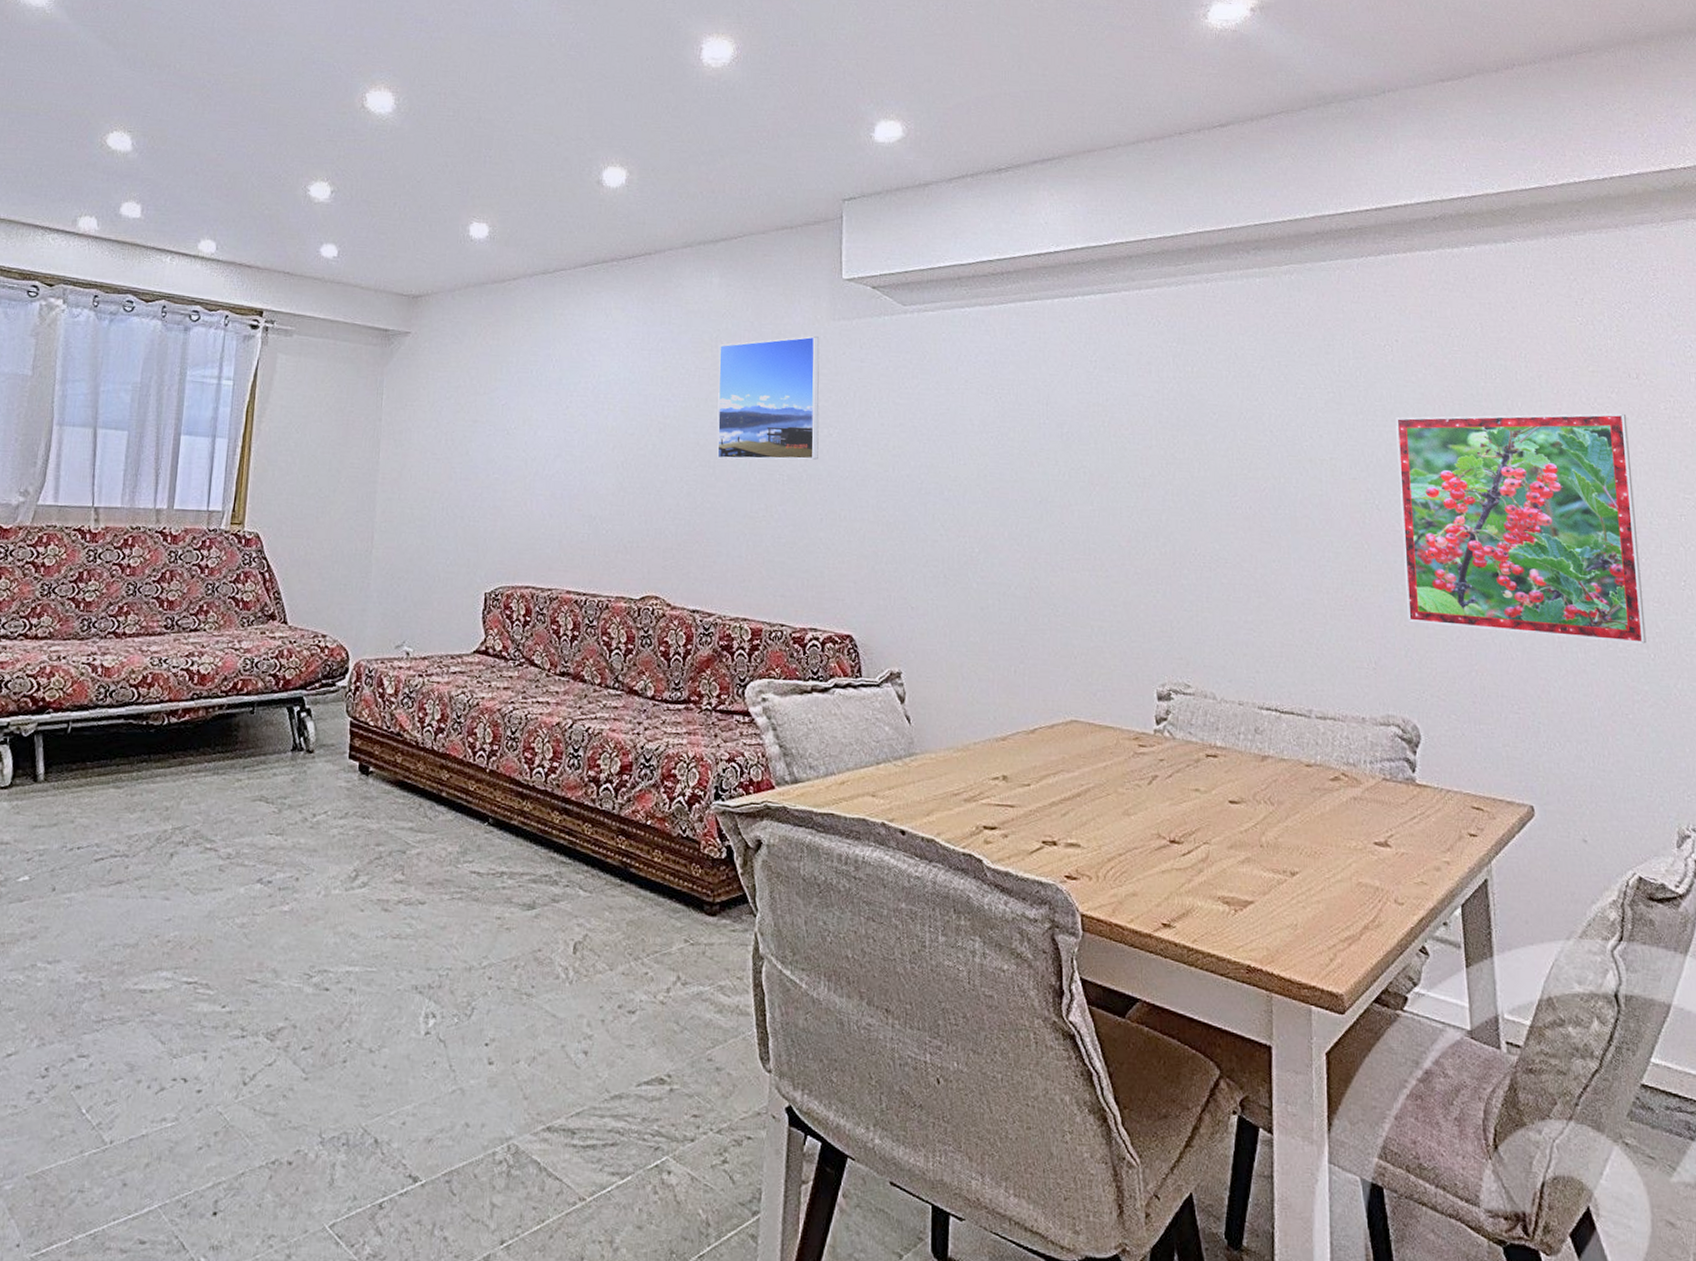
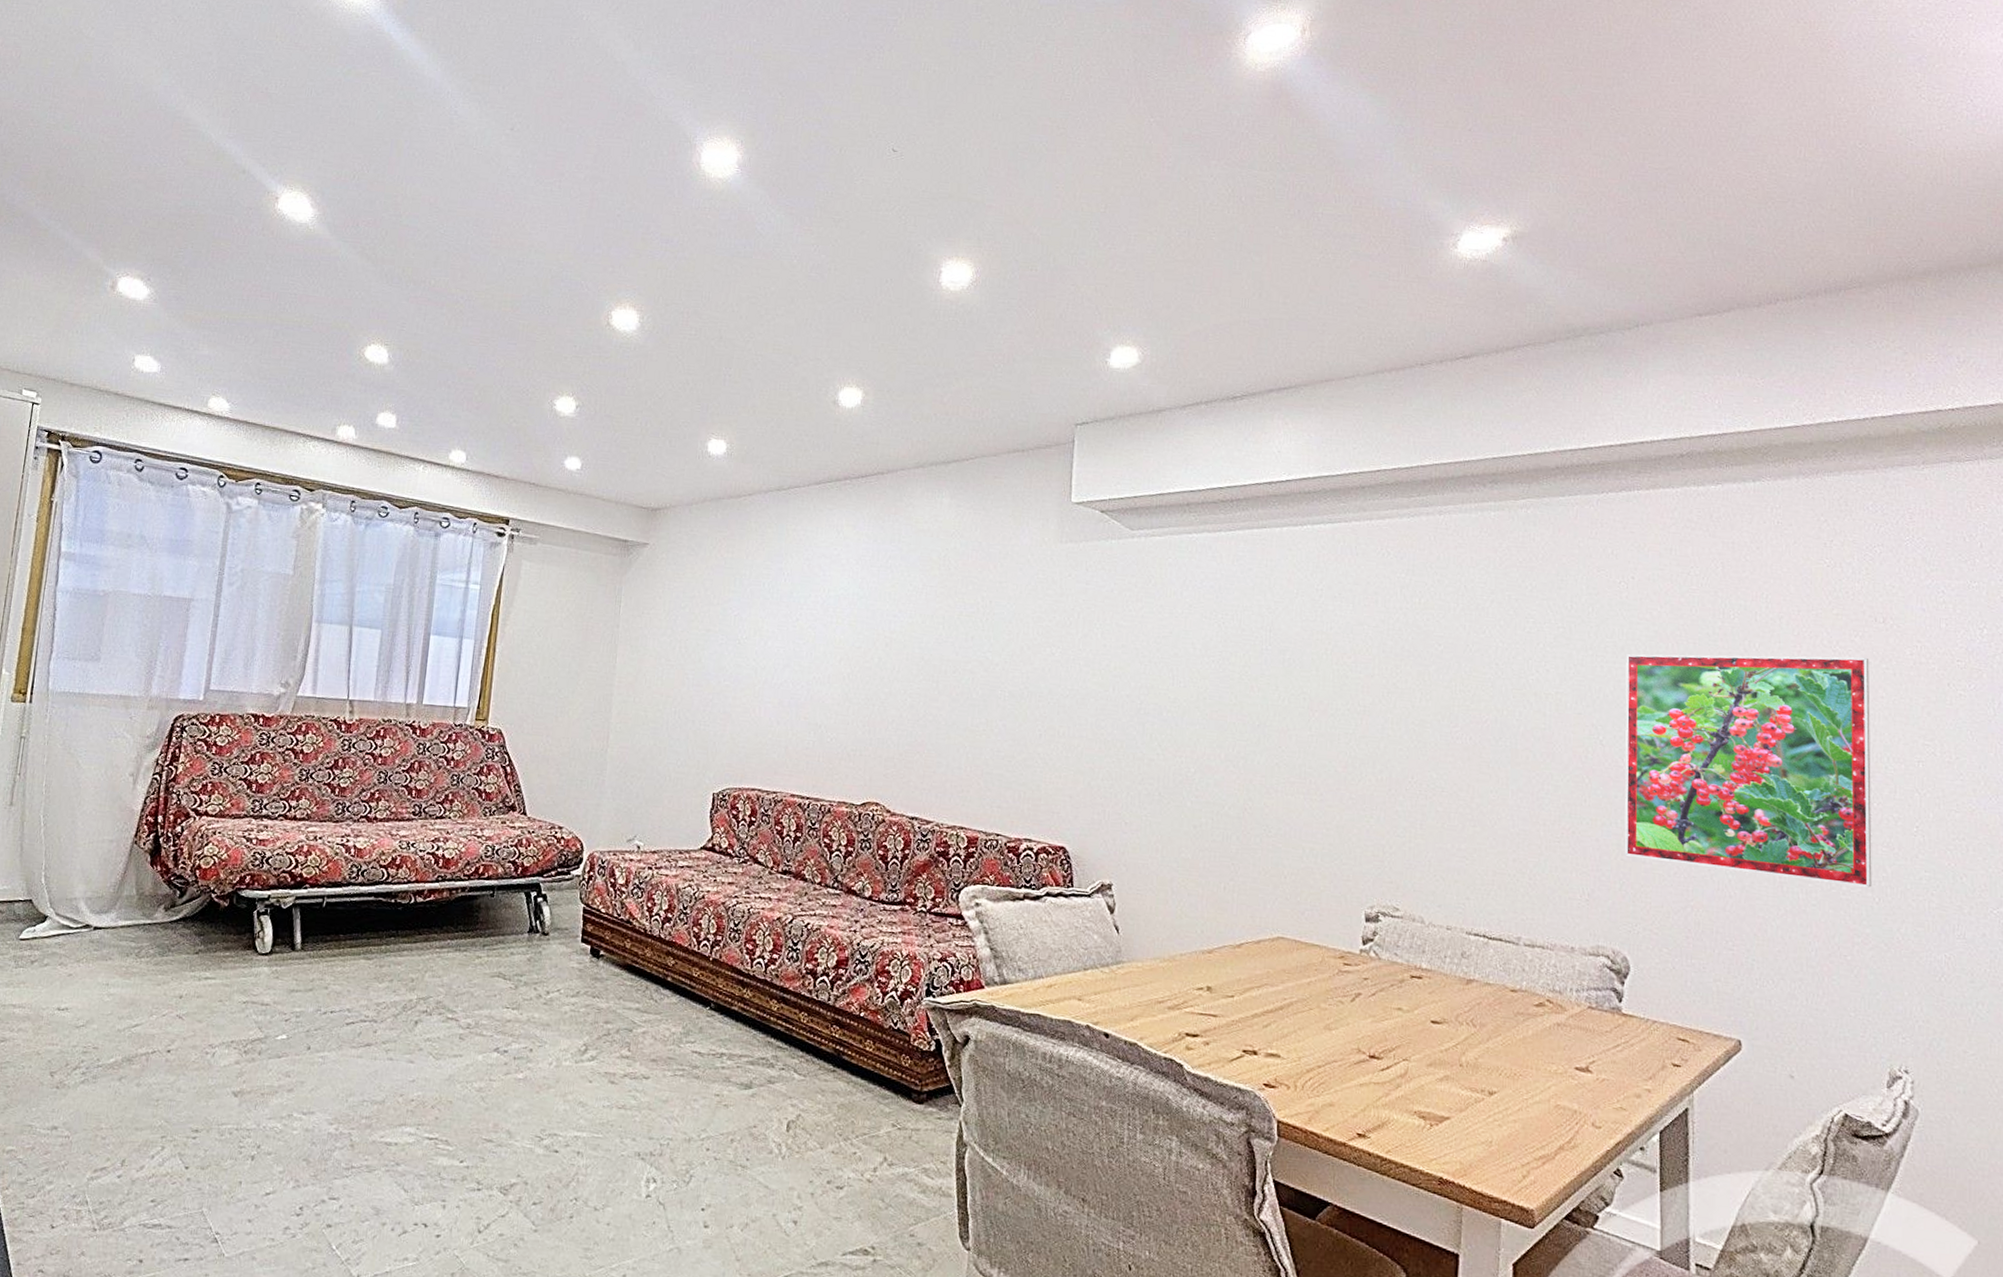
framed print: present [717,336,820,460] -> none [941,557,1047,678]

